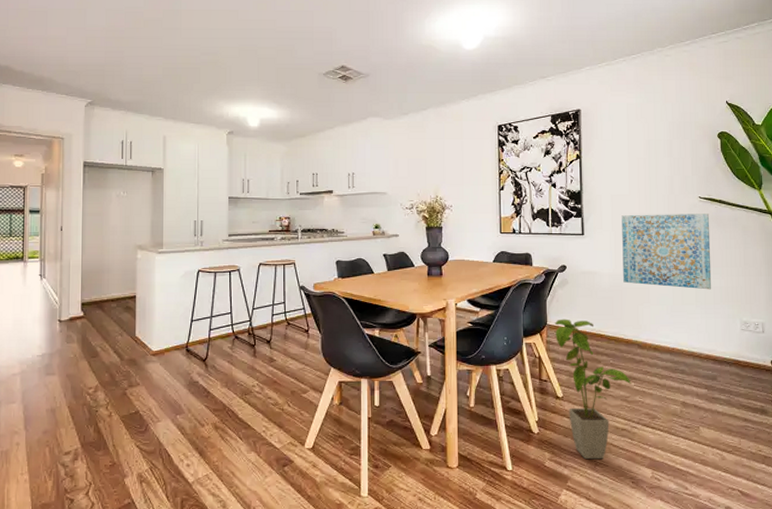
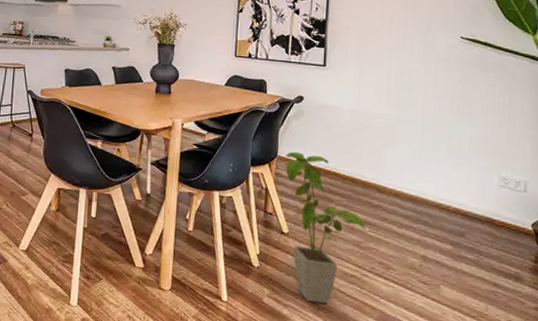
wall art: present [622,214,712,290] -> none [366,49,472,139]

